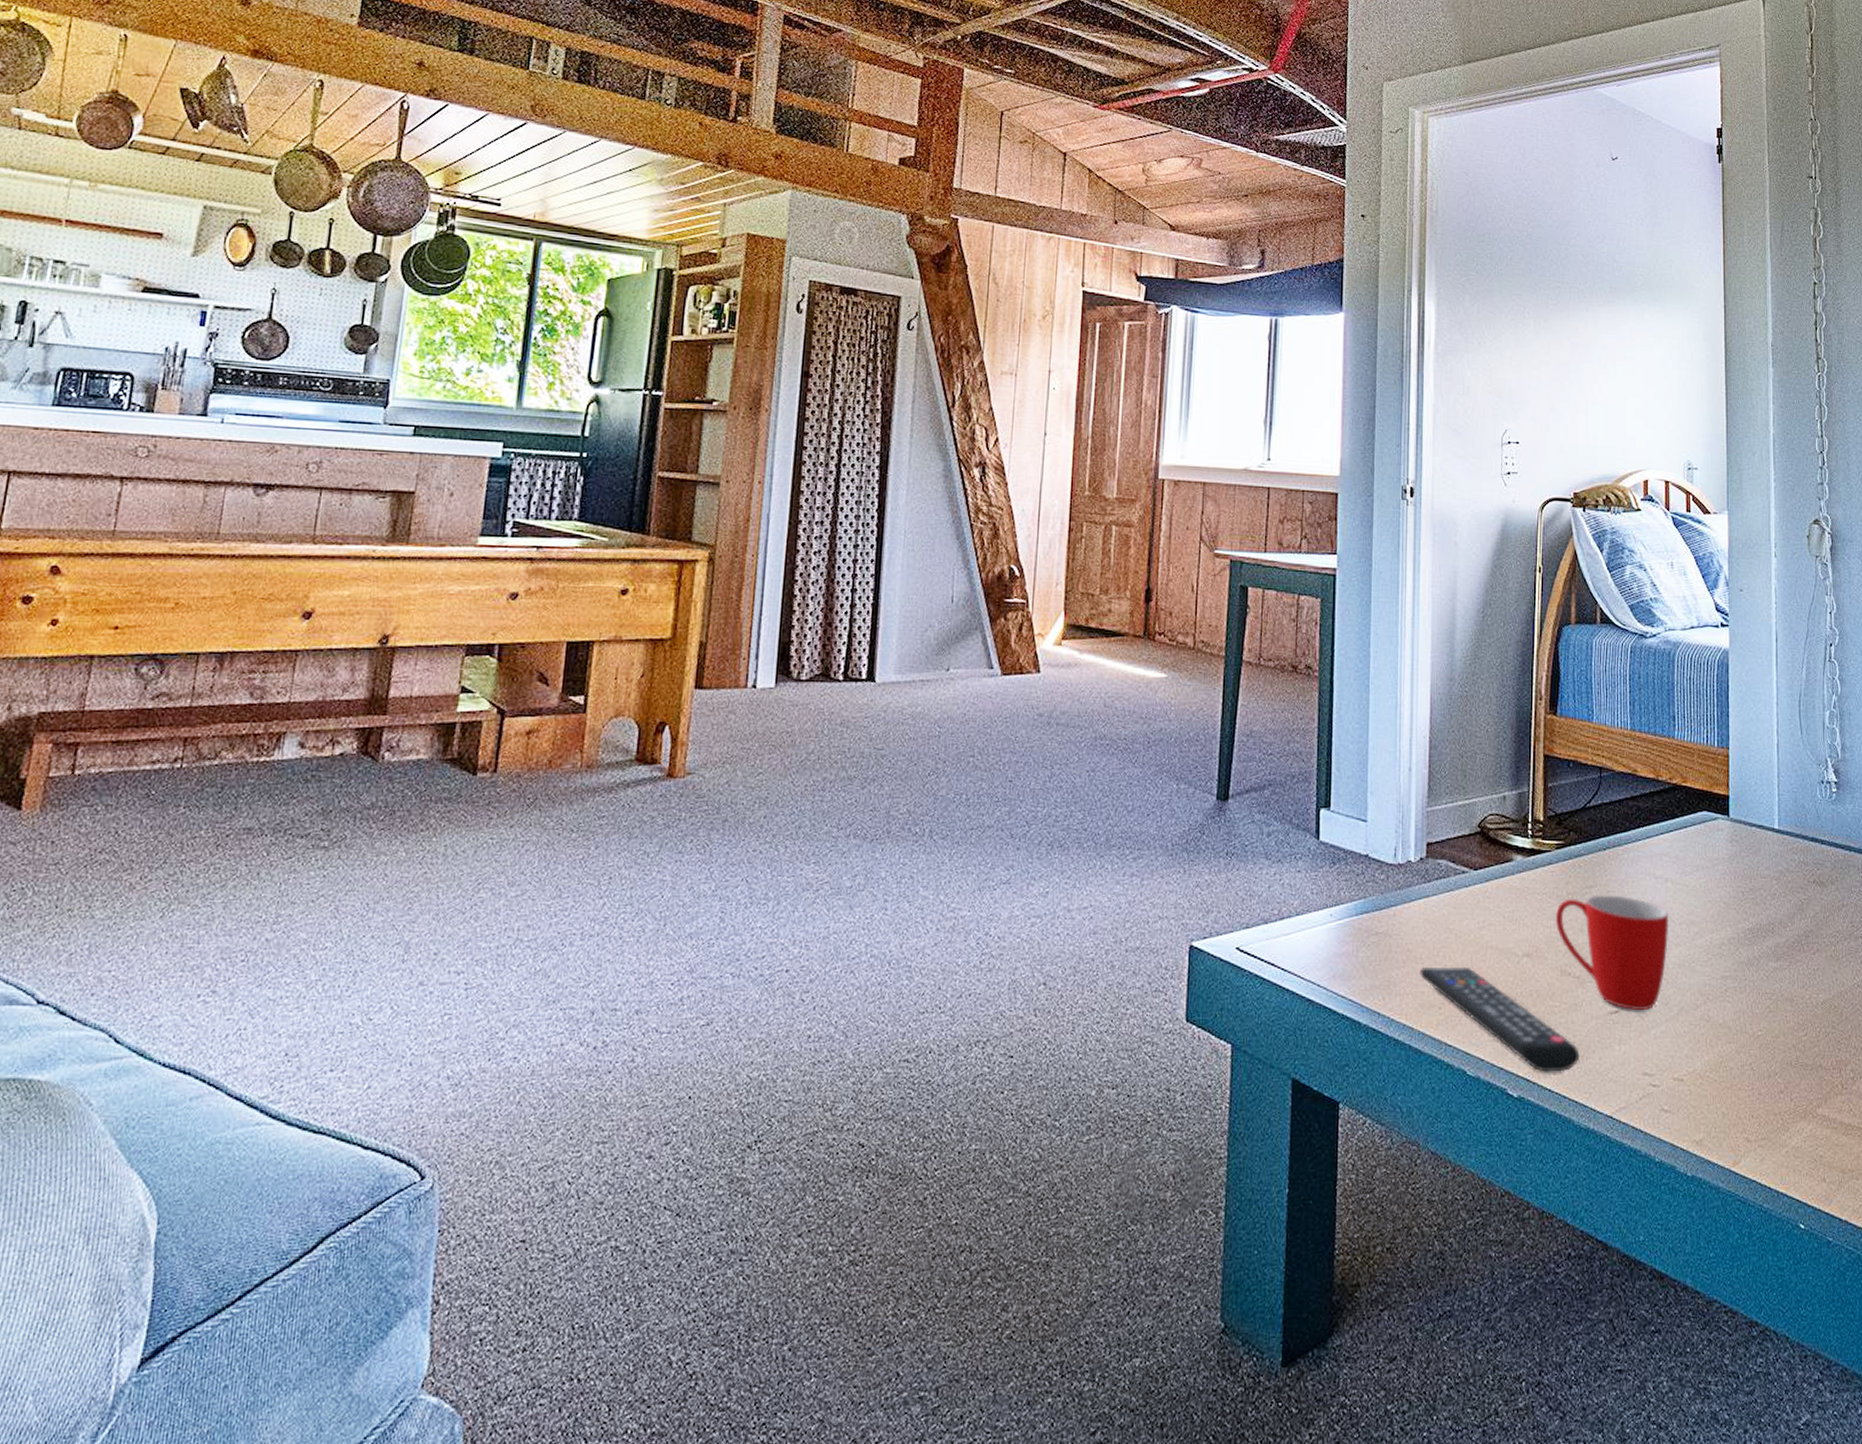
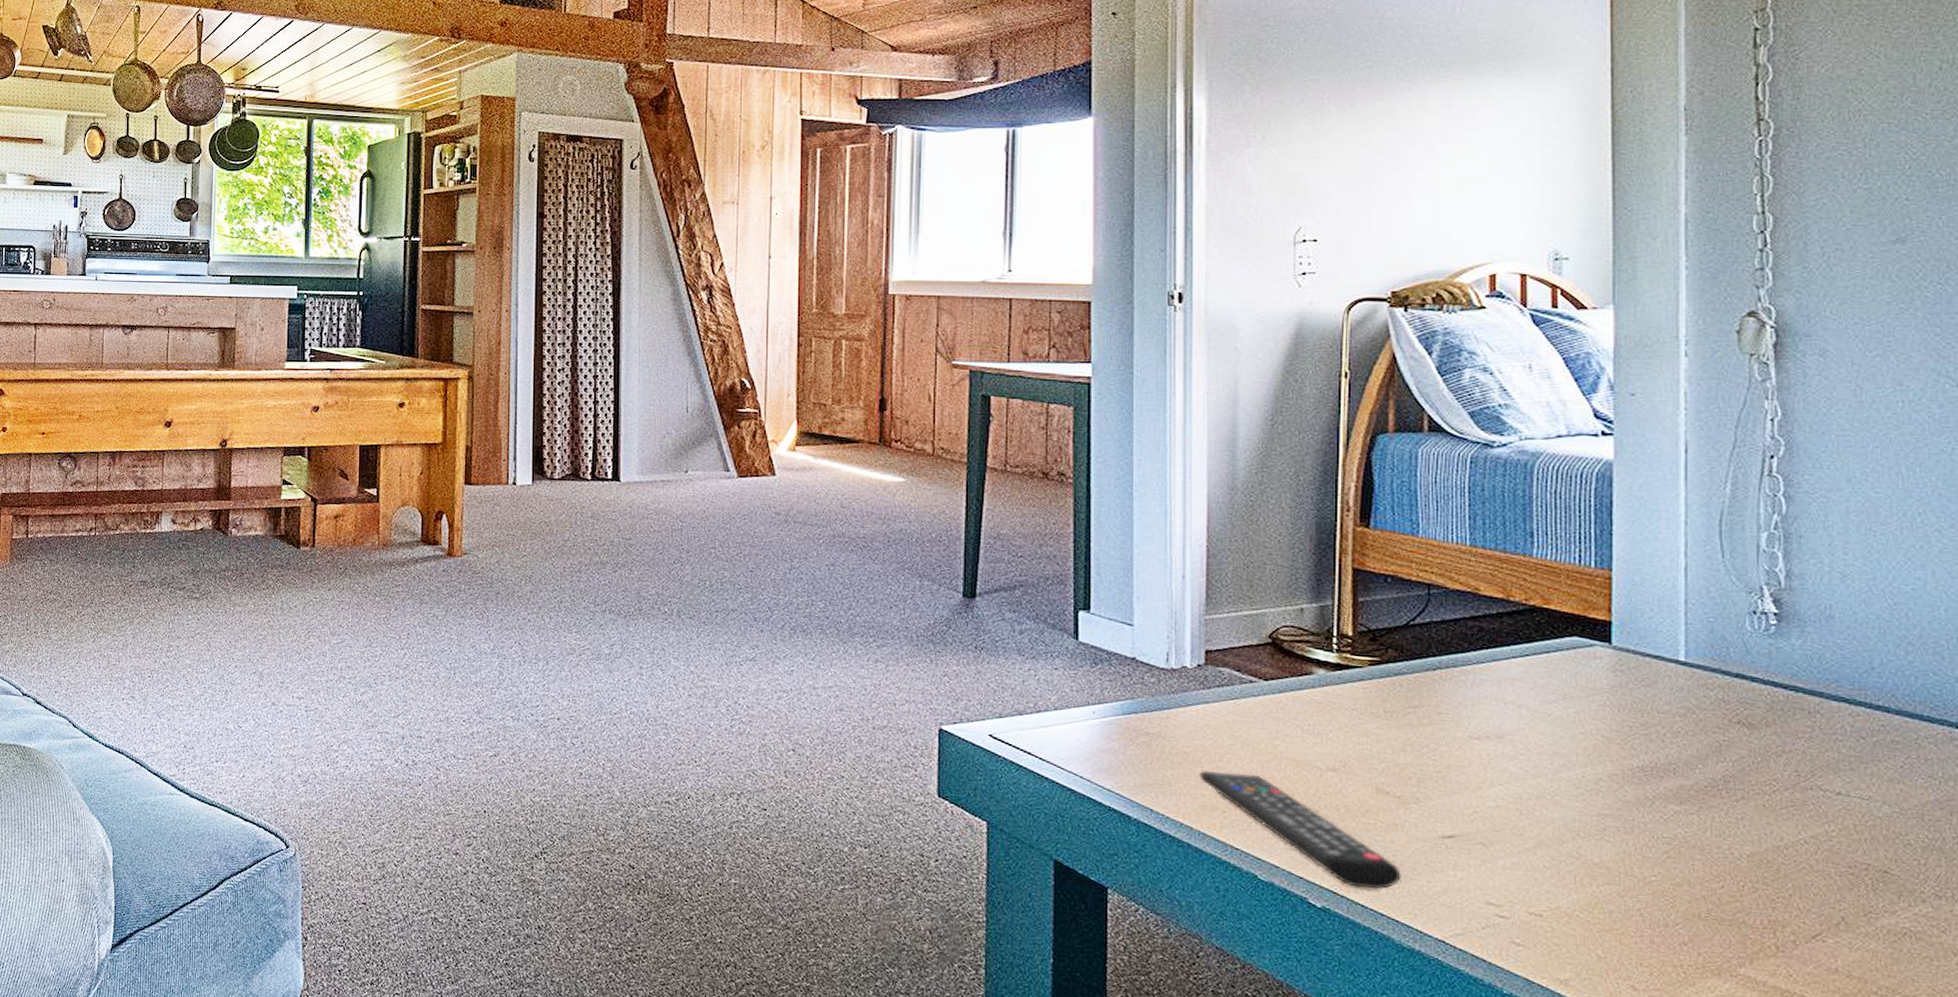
mug: present [1556,895,1669,1010] -> none [1370,715,1524,839]

